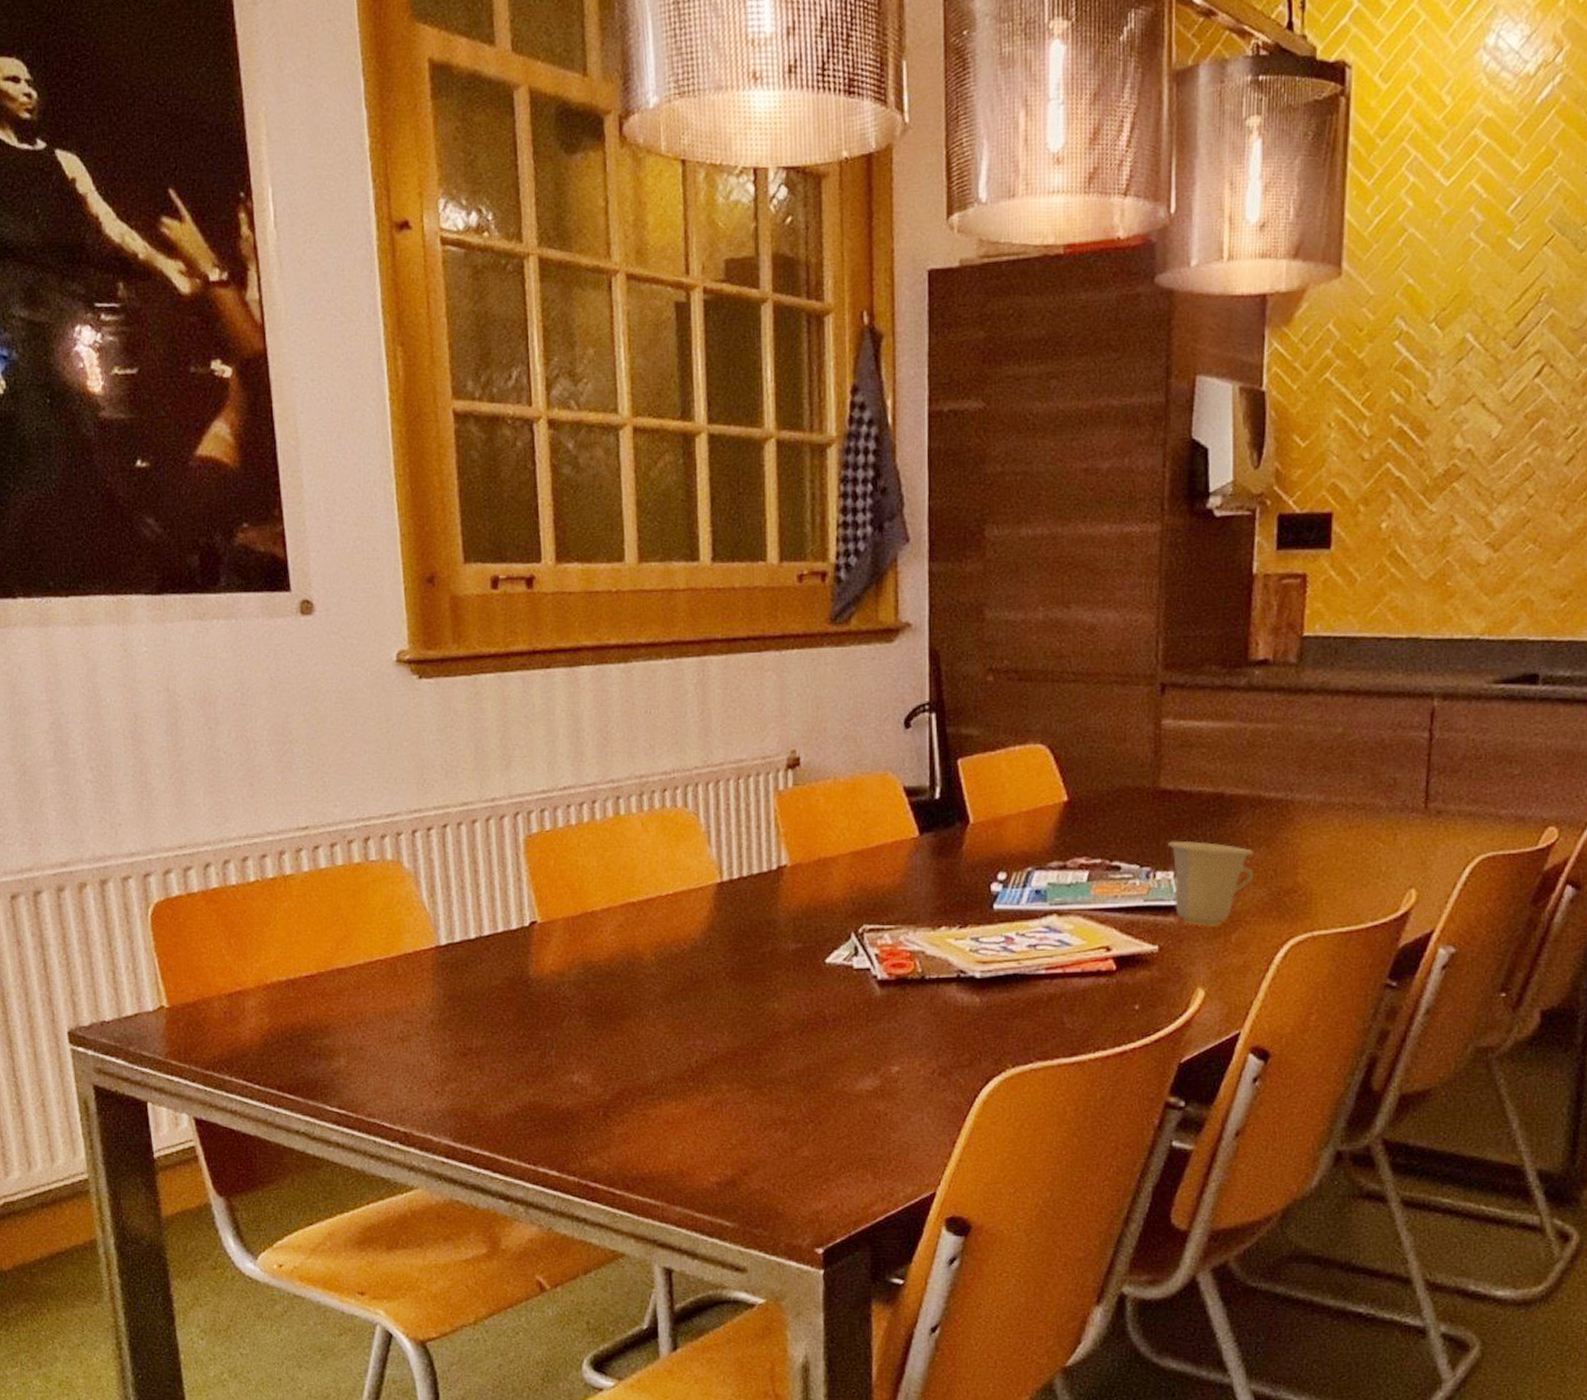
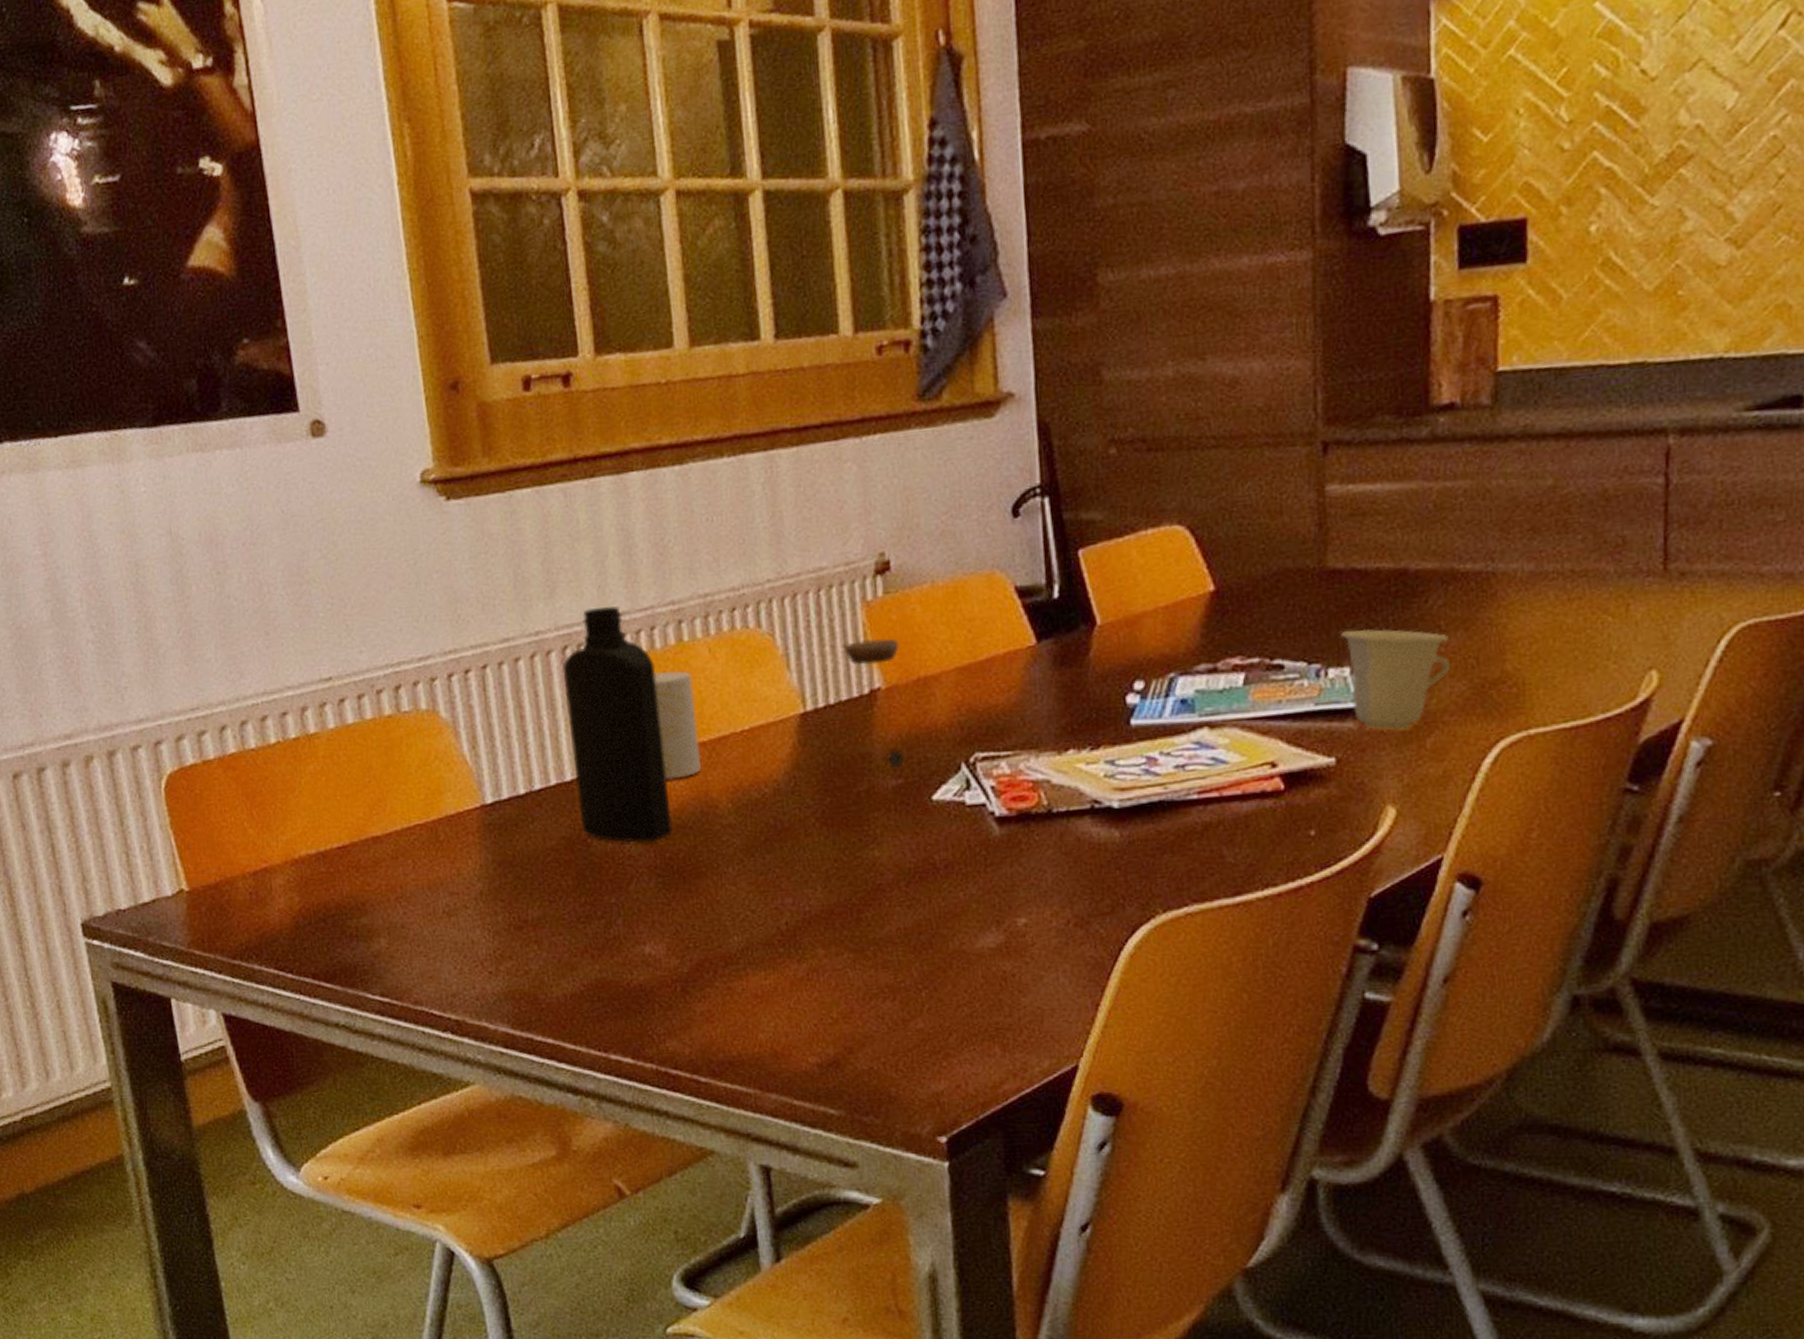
bottle: none [514,780,602,986] -> present [562,606,673,843]
cup: none [593,839,631,933] -> present [653,670,701,780]
jar: none [756,822,804,934] -> present [843,638,905,768]

